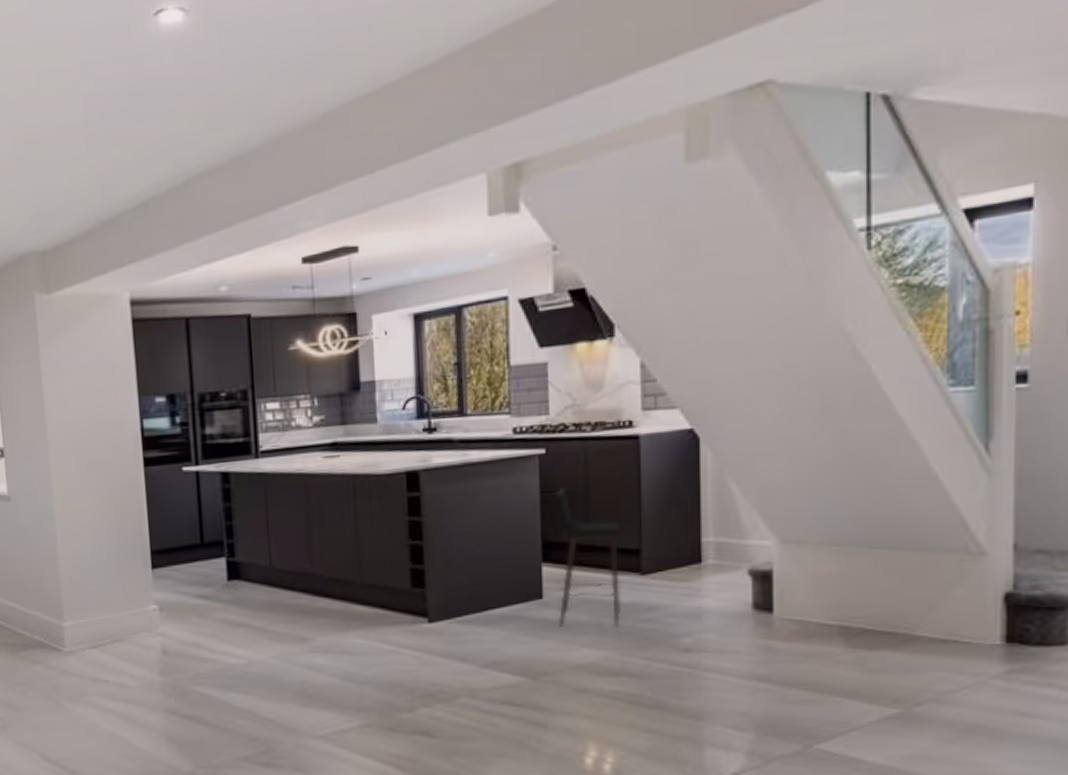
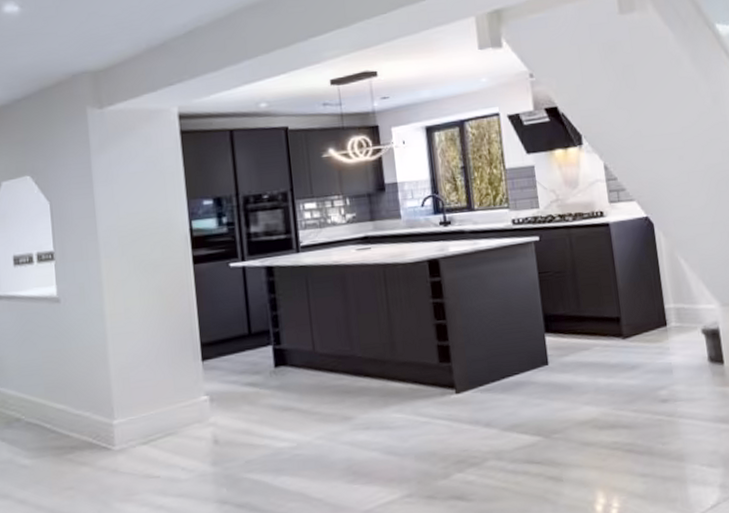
bar stool: present [555,487,621,627] -> none [550,268,612,388]

